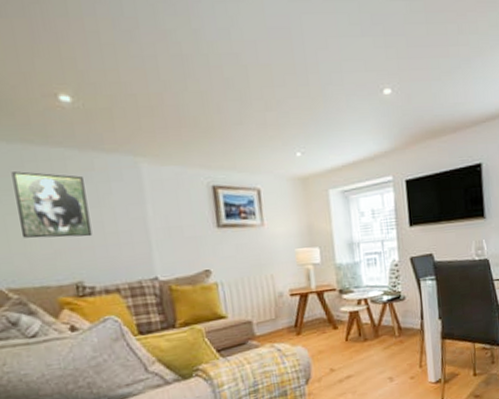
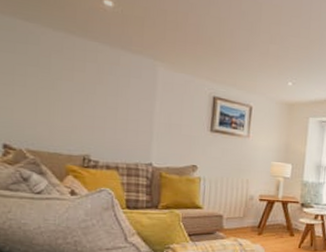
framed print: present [11,171,93,239] -> none [48,54,109,119]

